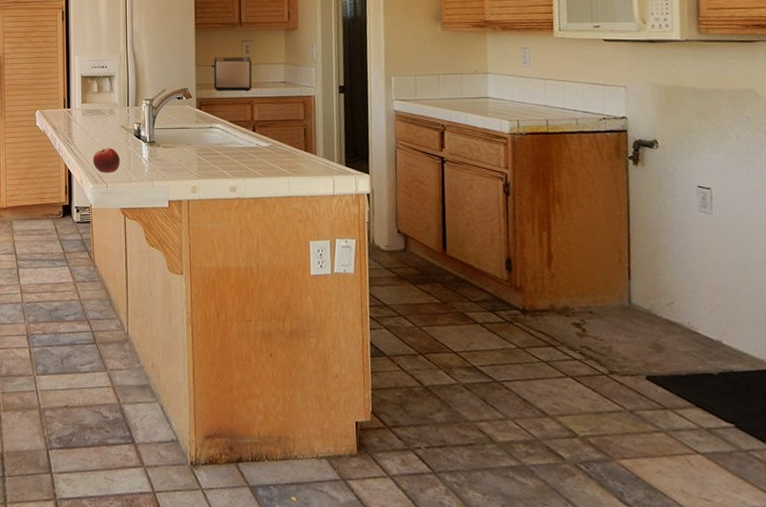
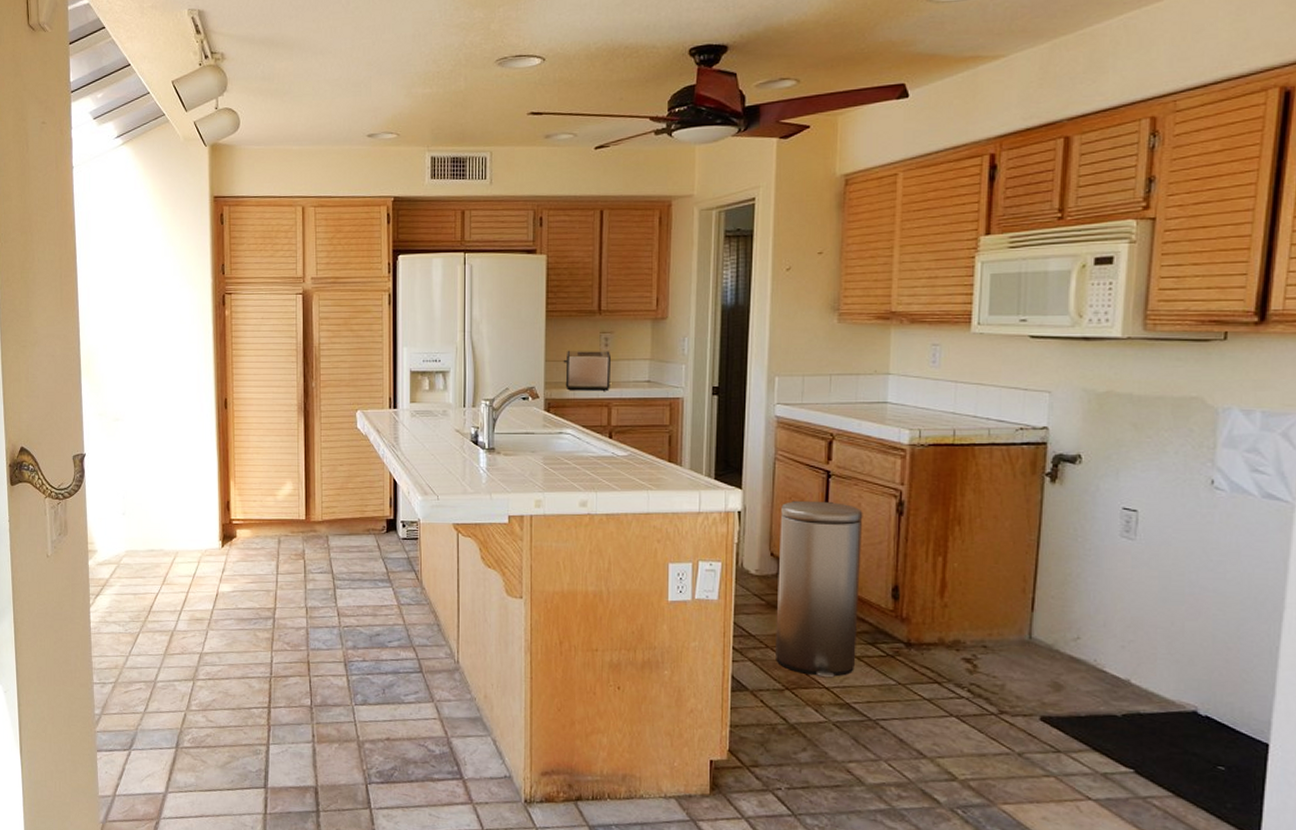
fruit: present [93,147,121,173] -> none [422,454,454,484]
pedal bin: none [404,183,479,343] -> present [776,500,863,678]

